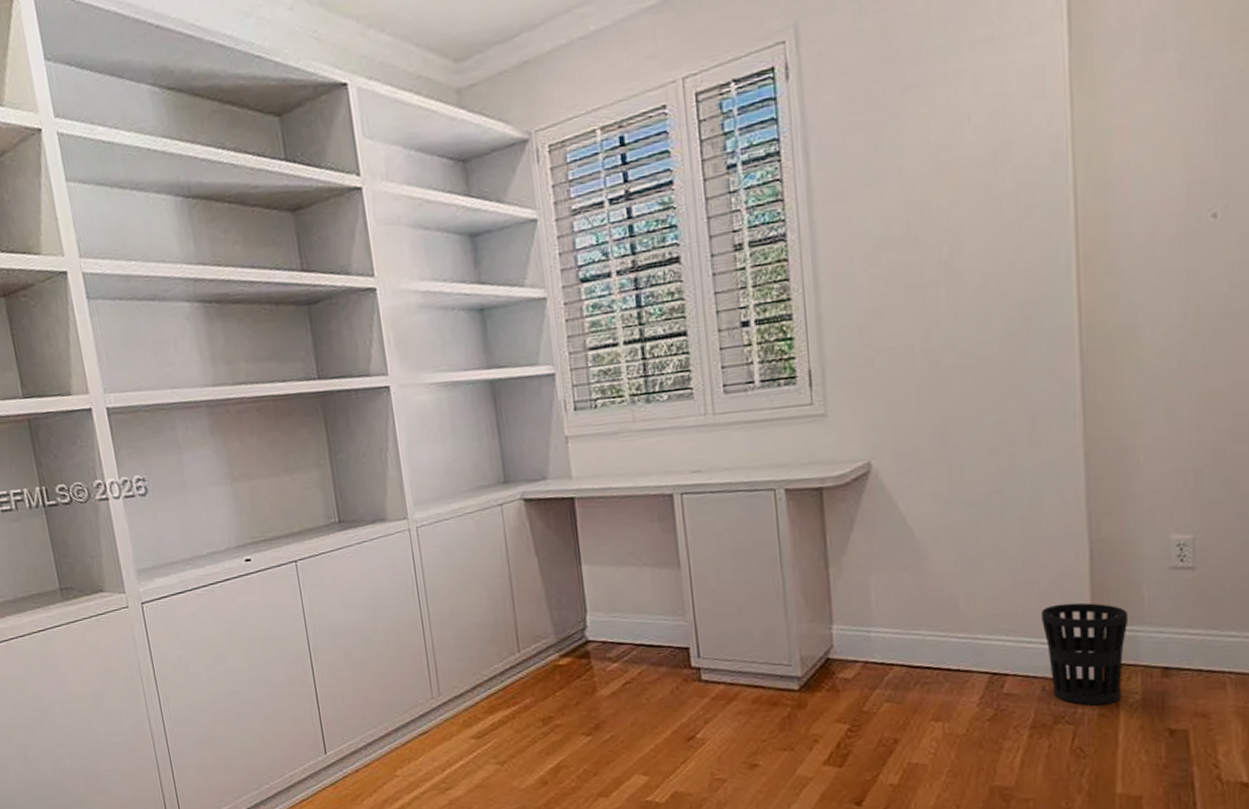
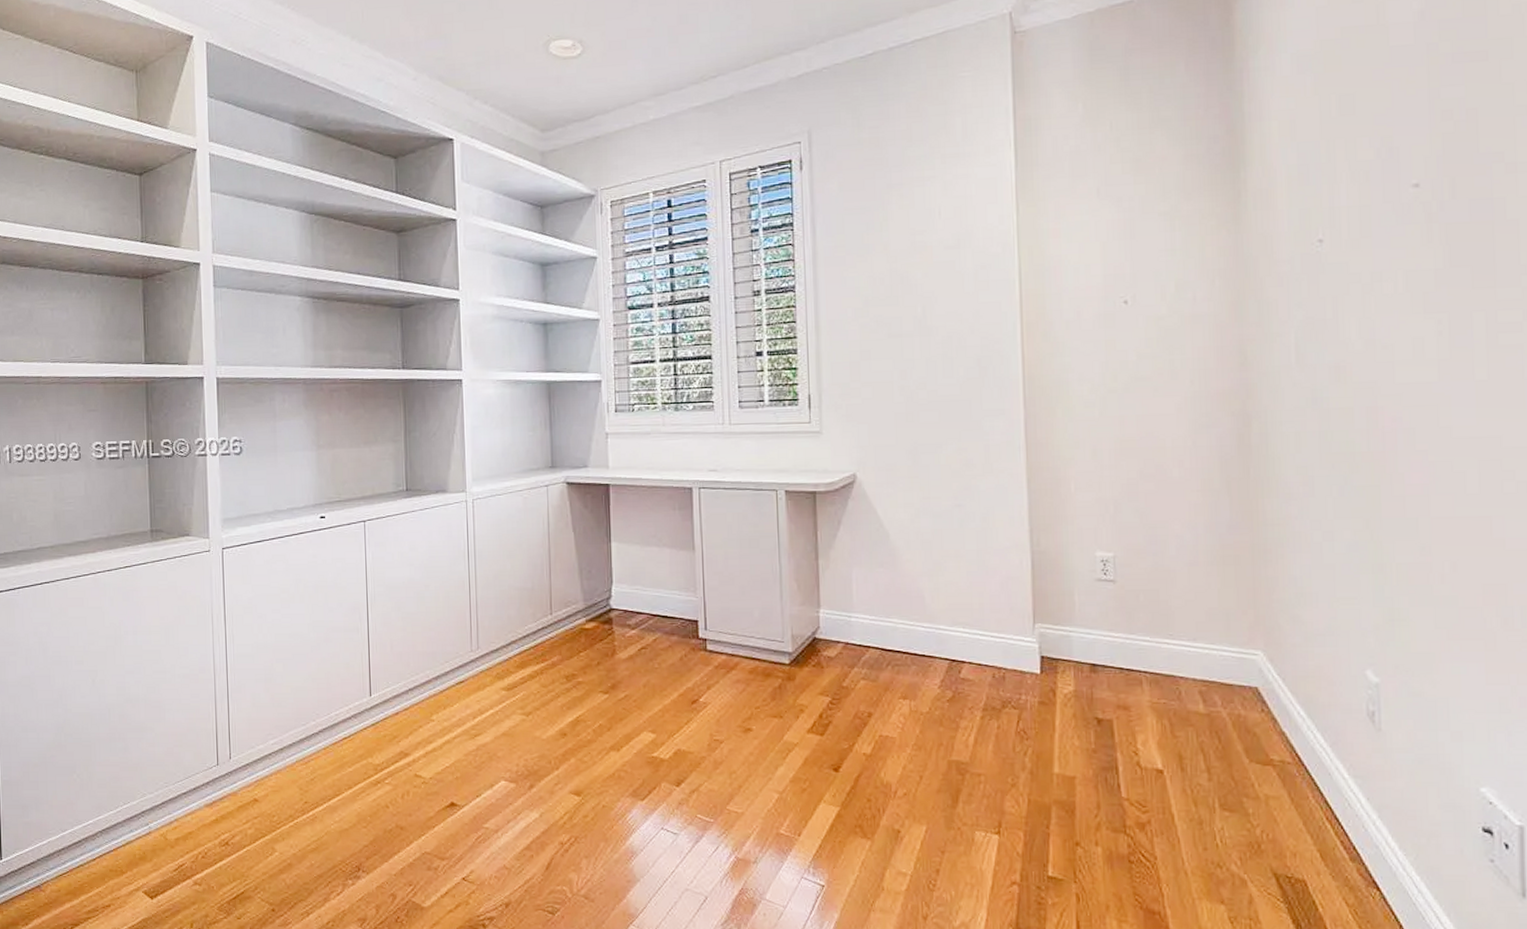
wastebasket: present [1042,602,1129,706] -> none [993,603,1063,694]

